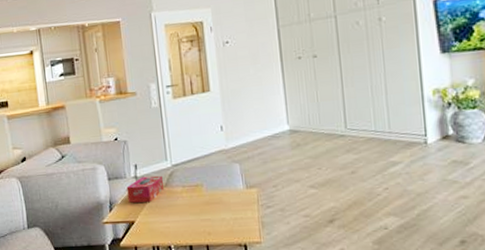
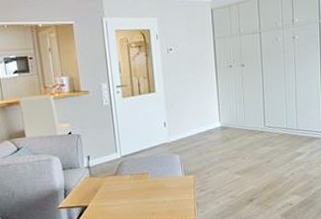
tissue box: present [126,175,164,203] -> none [80,165,114,190]

